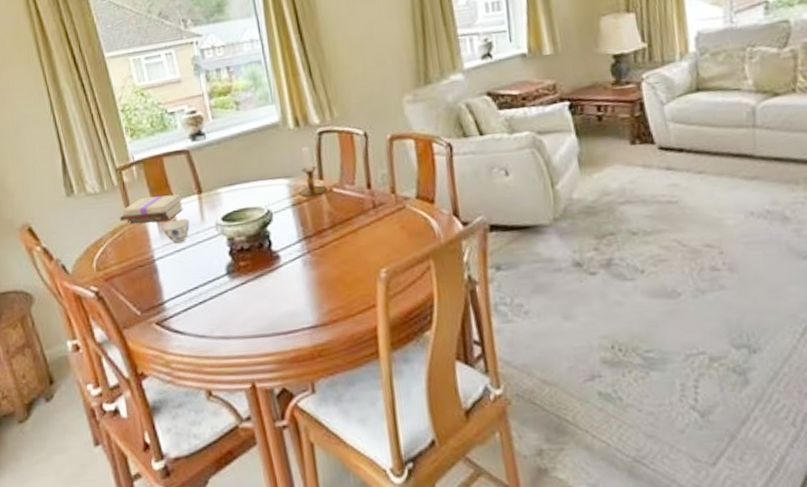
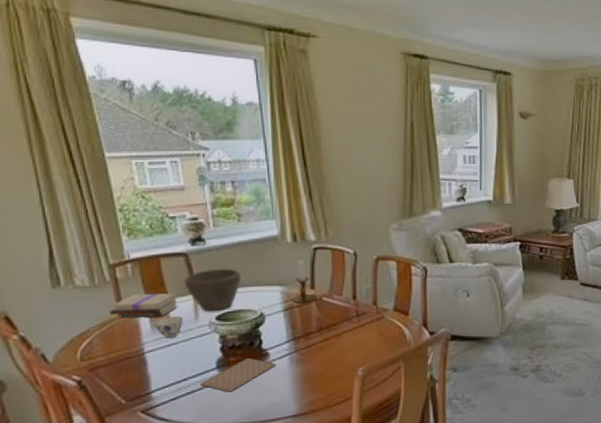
bowl: none [187,163,245,212] -> present [184,268,241,311]
placemat: none [212,261,288,301] -> present [201,357,276,392]

